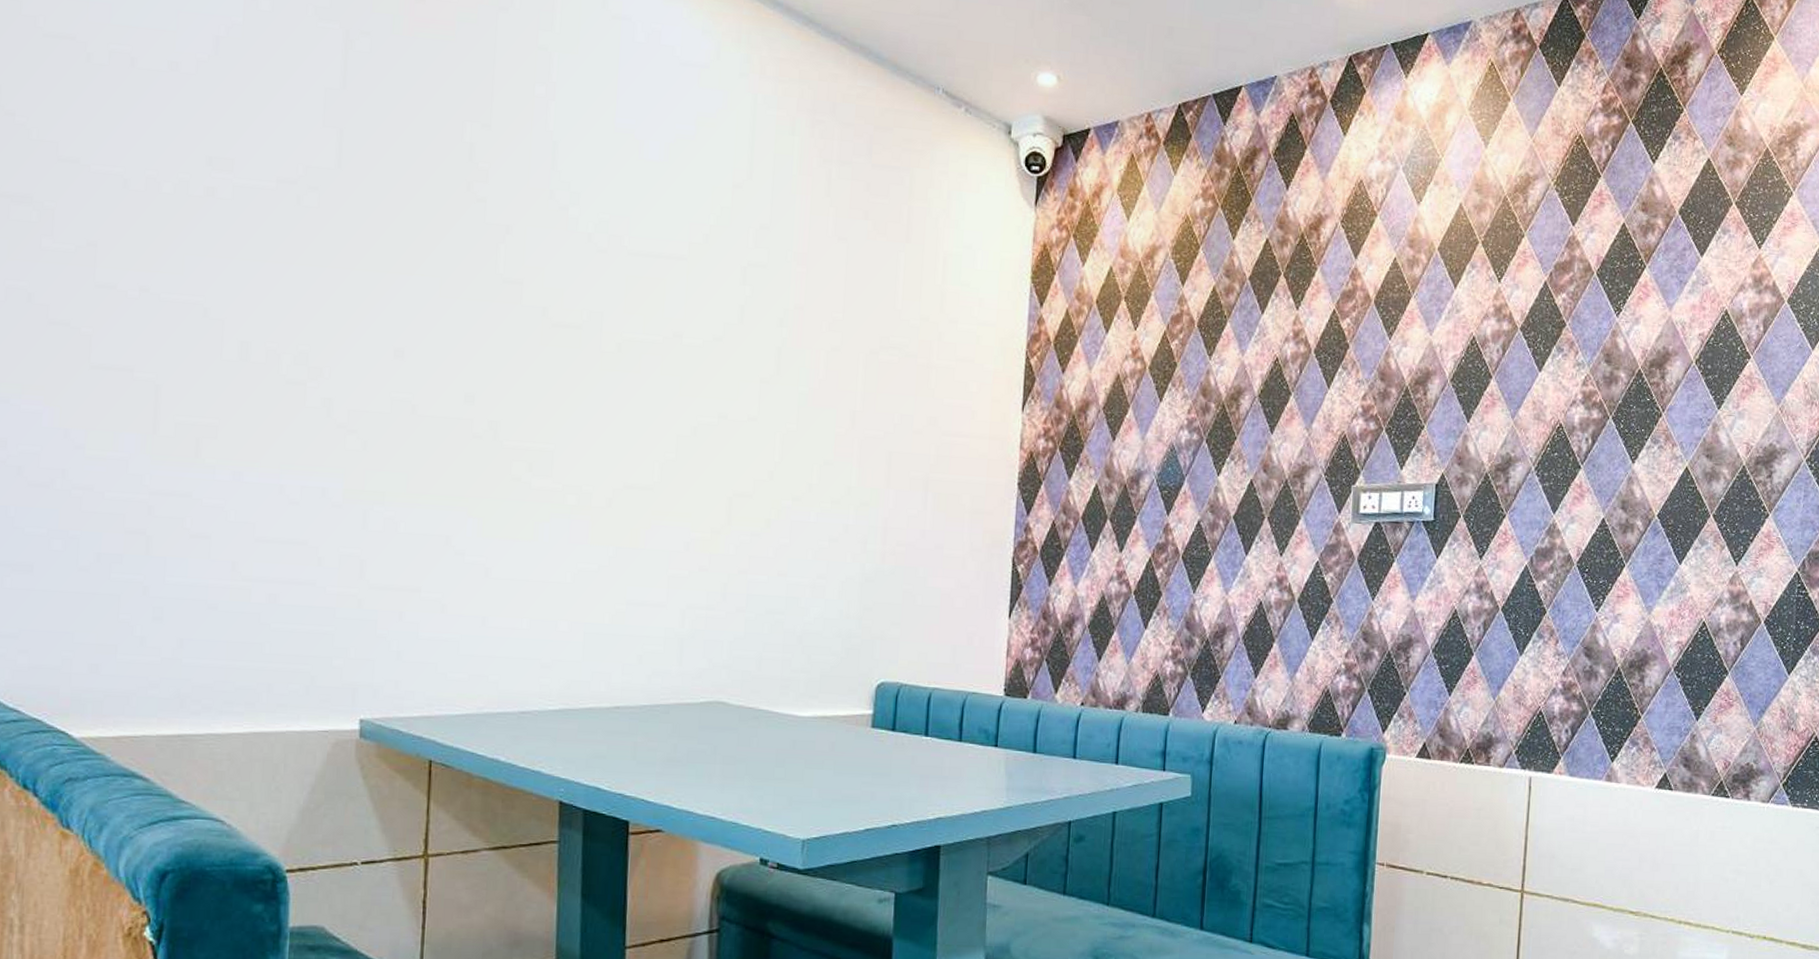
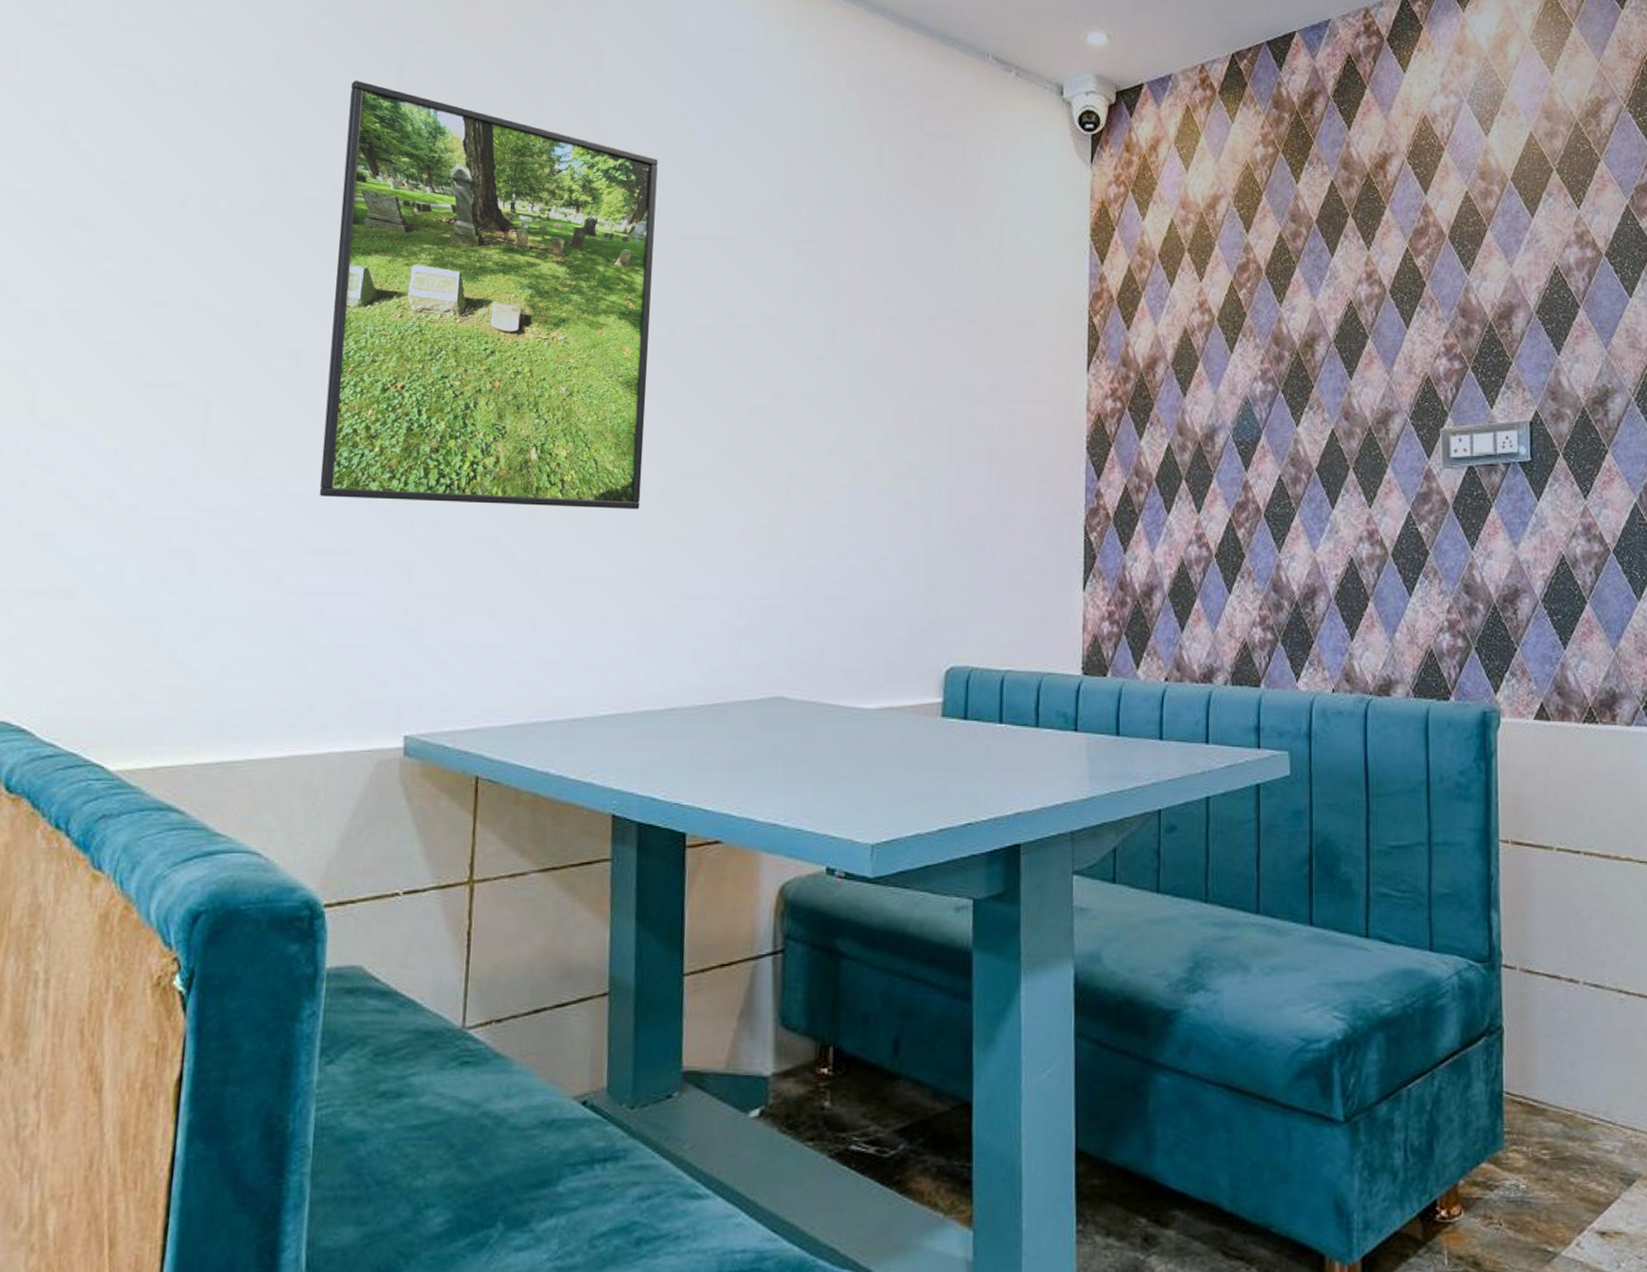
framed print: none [271,69,607,518] -> present [319,80,658,509]

